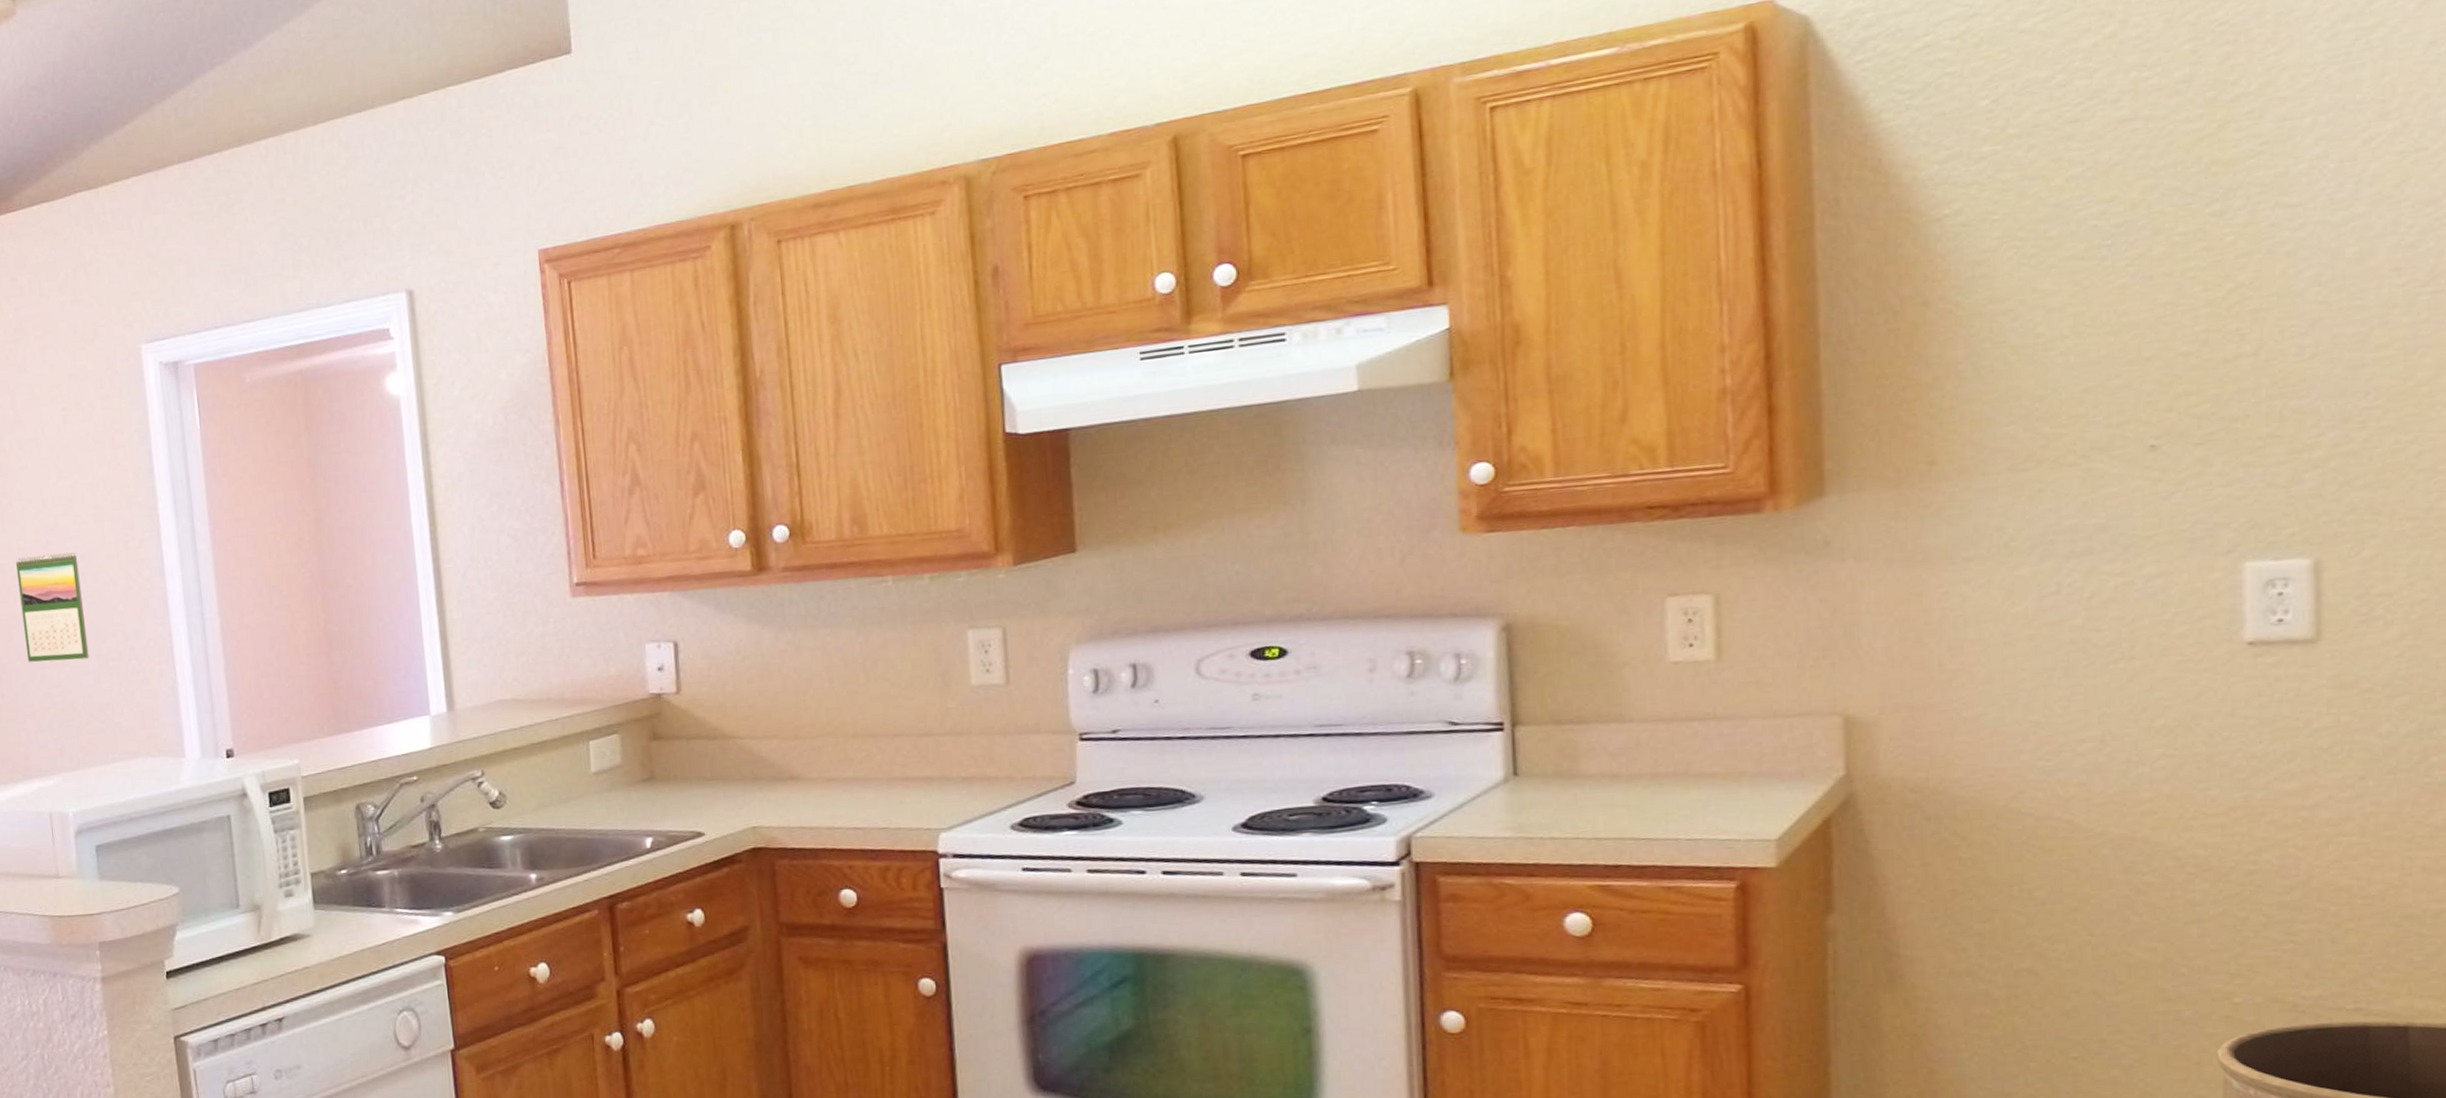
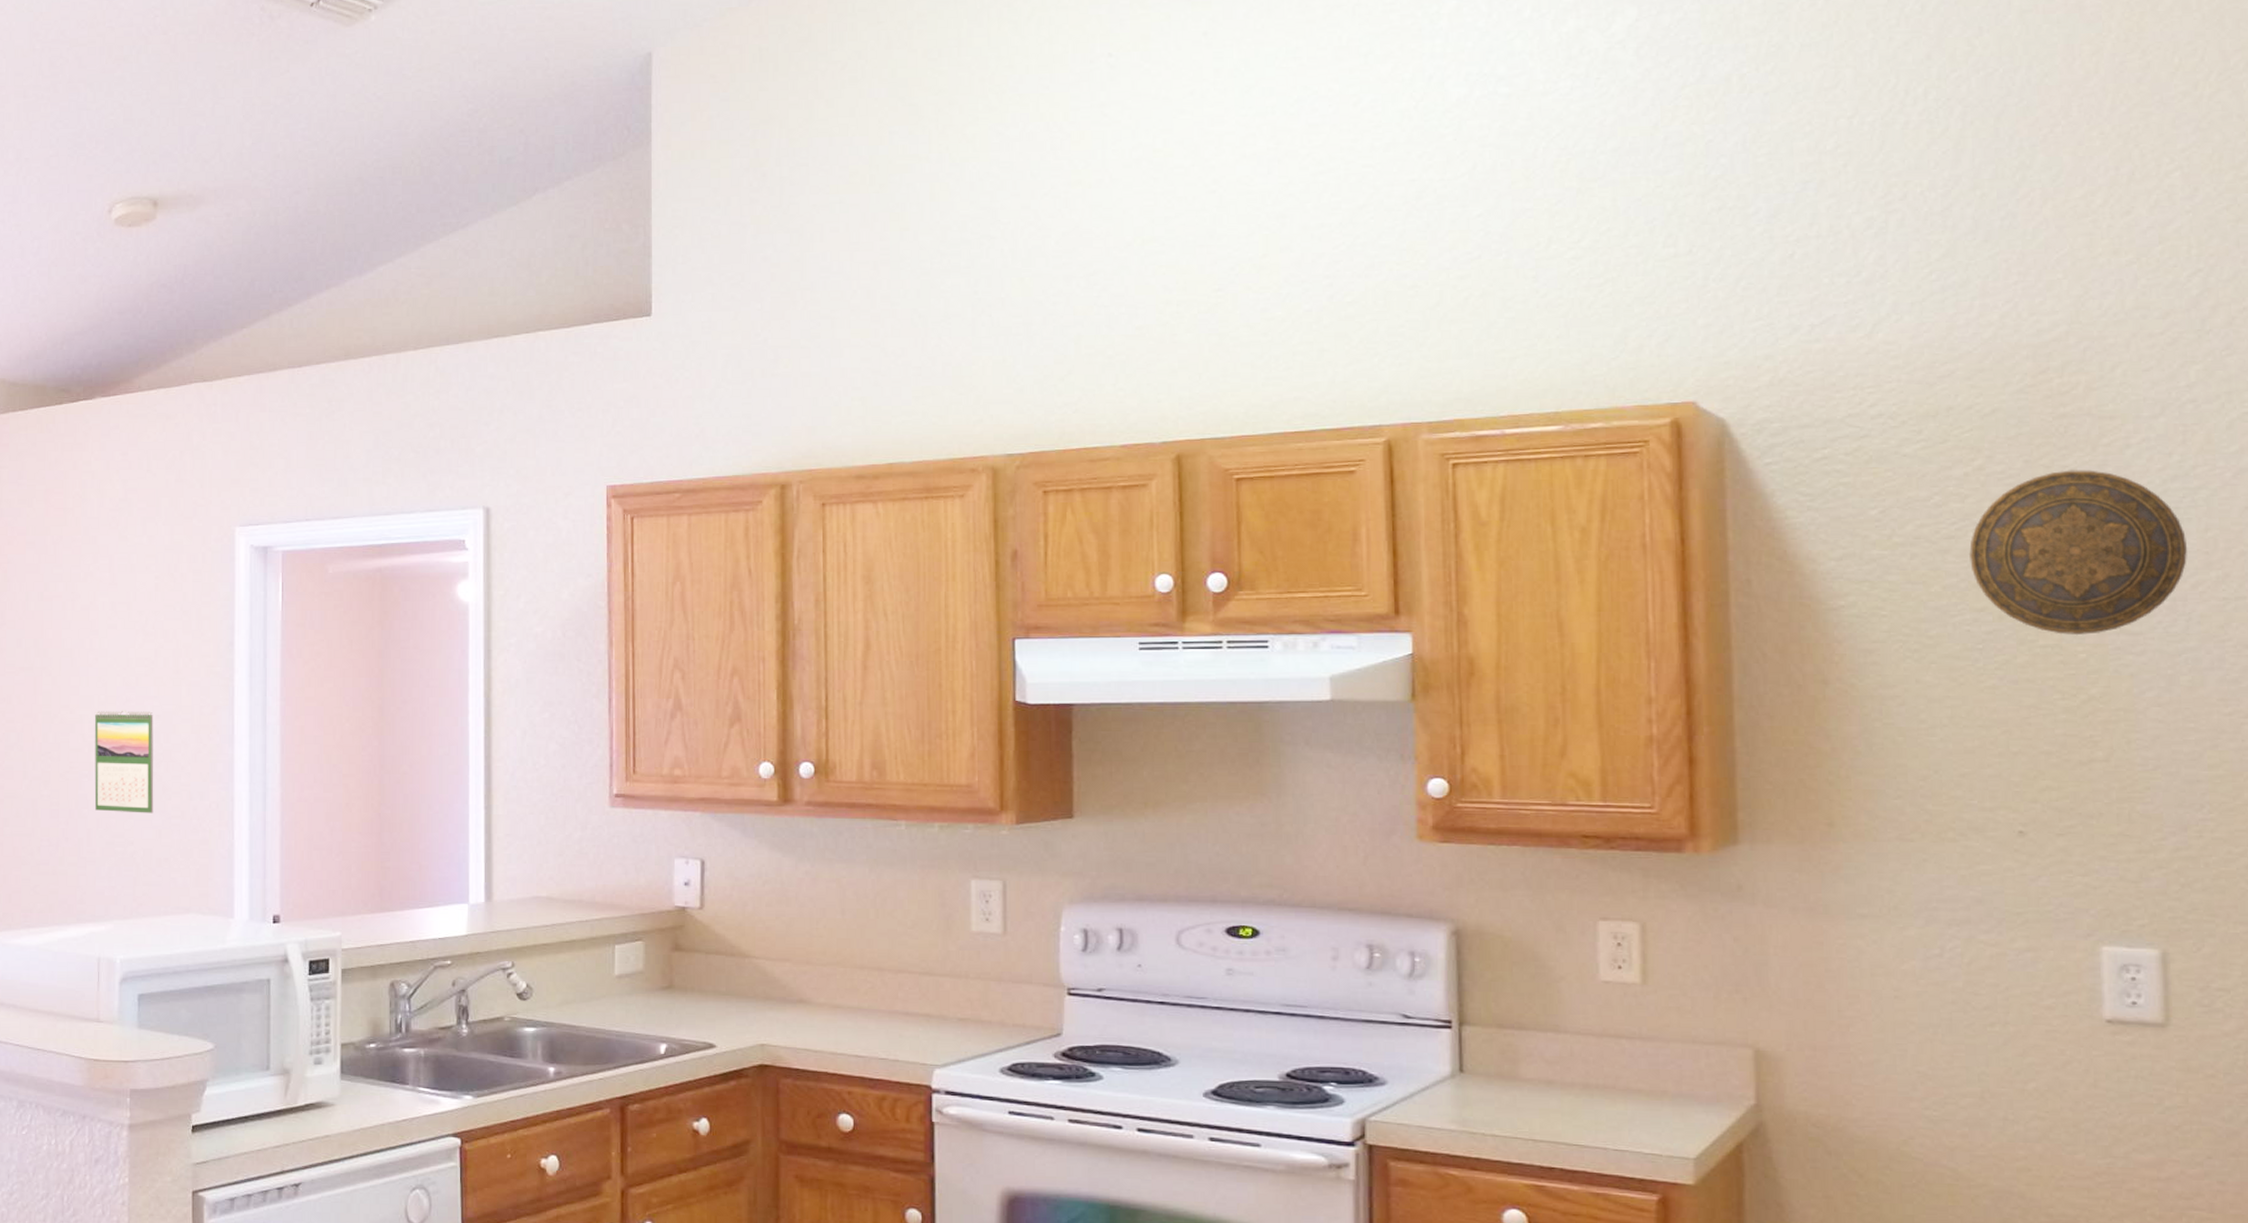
decorative plate: none [2098,21,2360,217] -> present [1969,470,2188,636]

